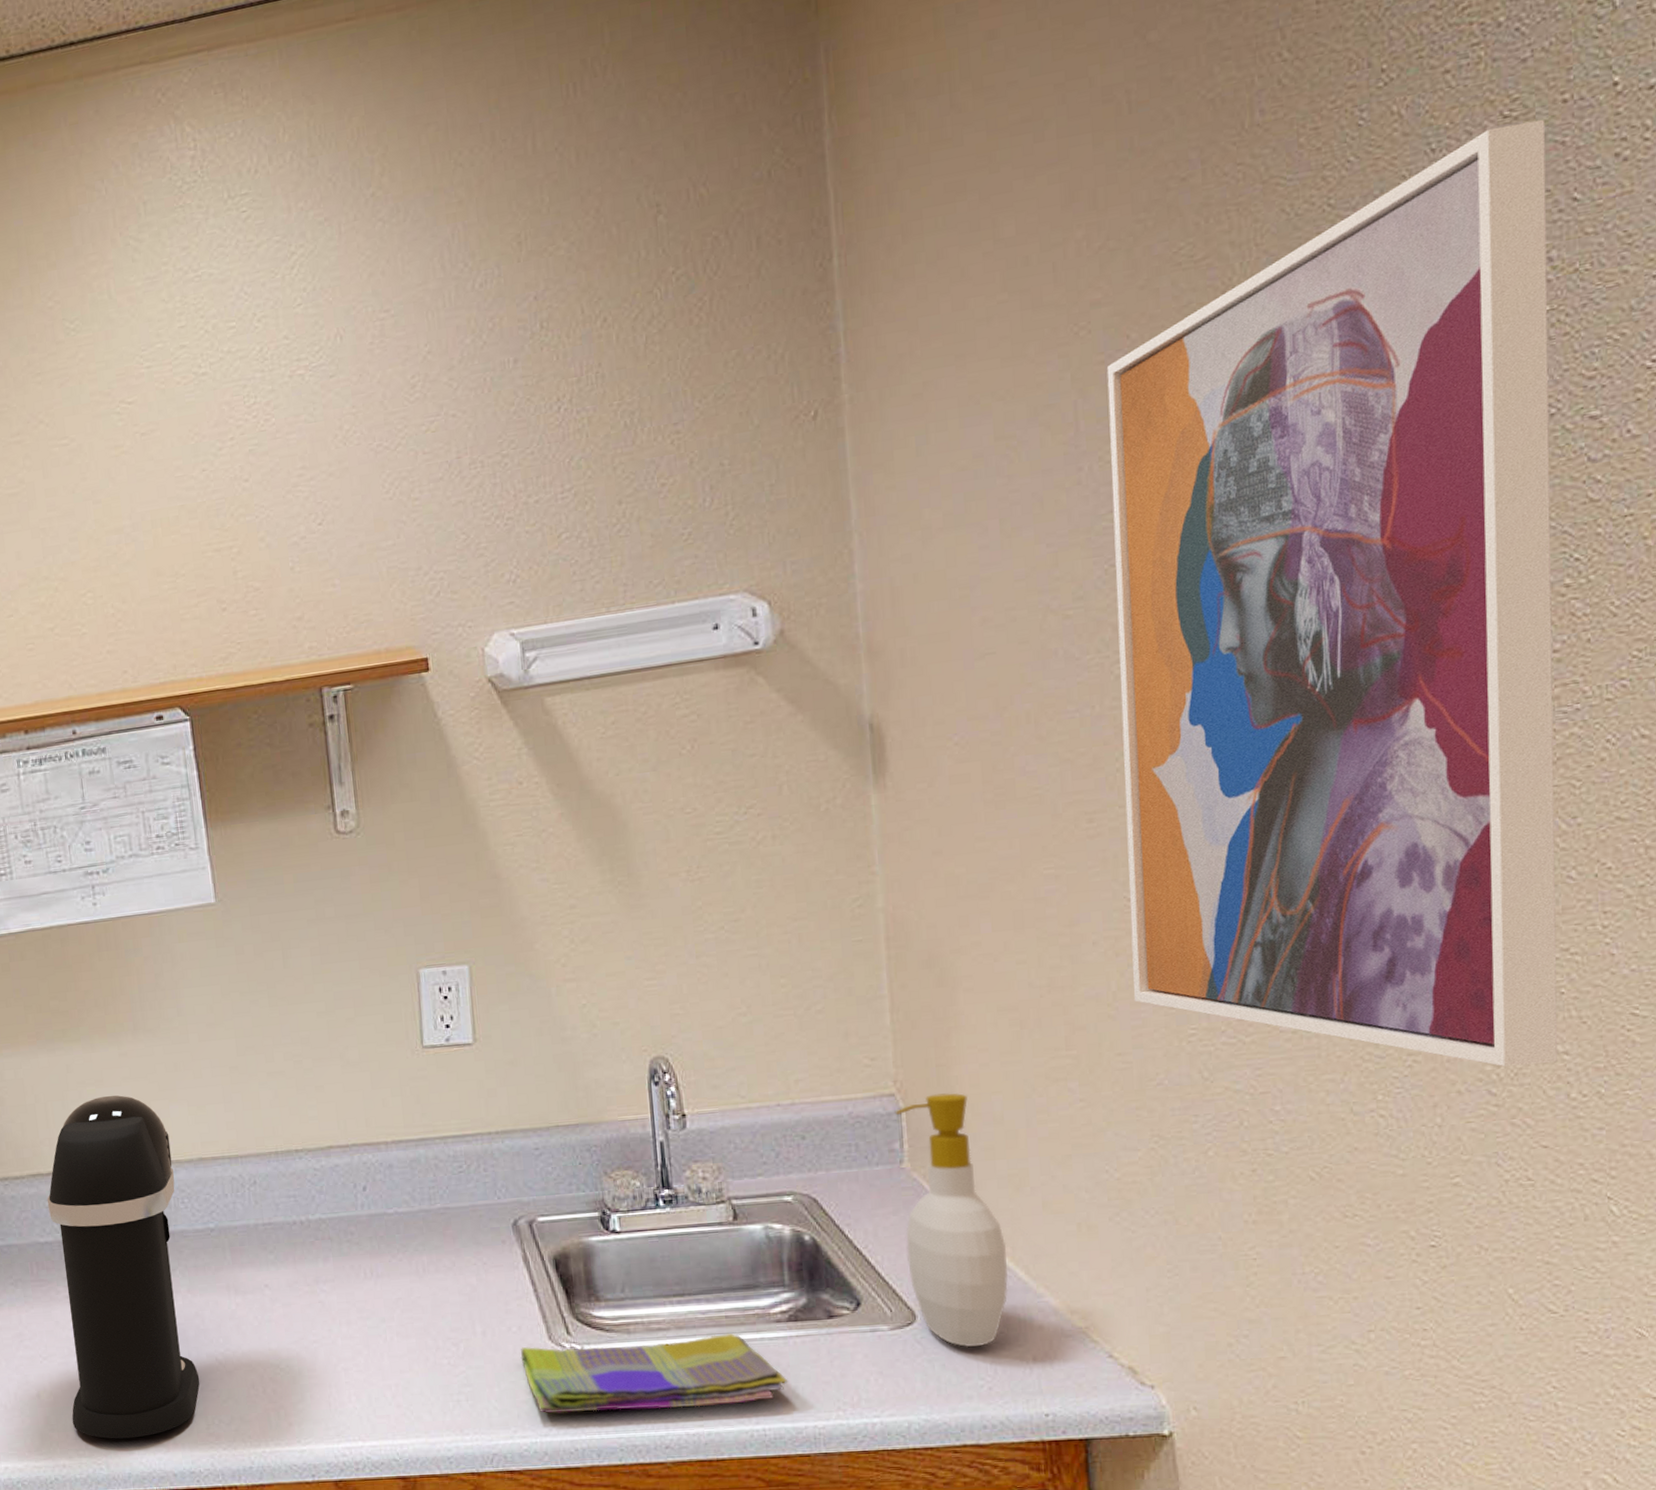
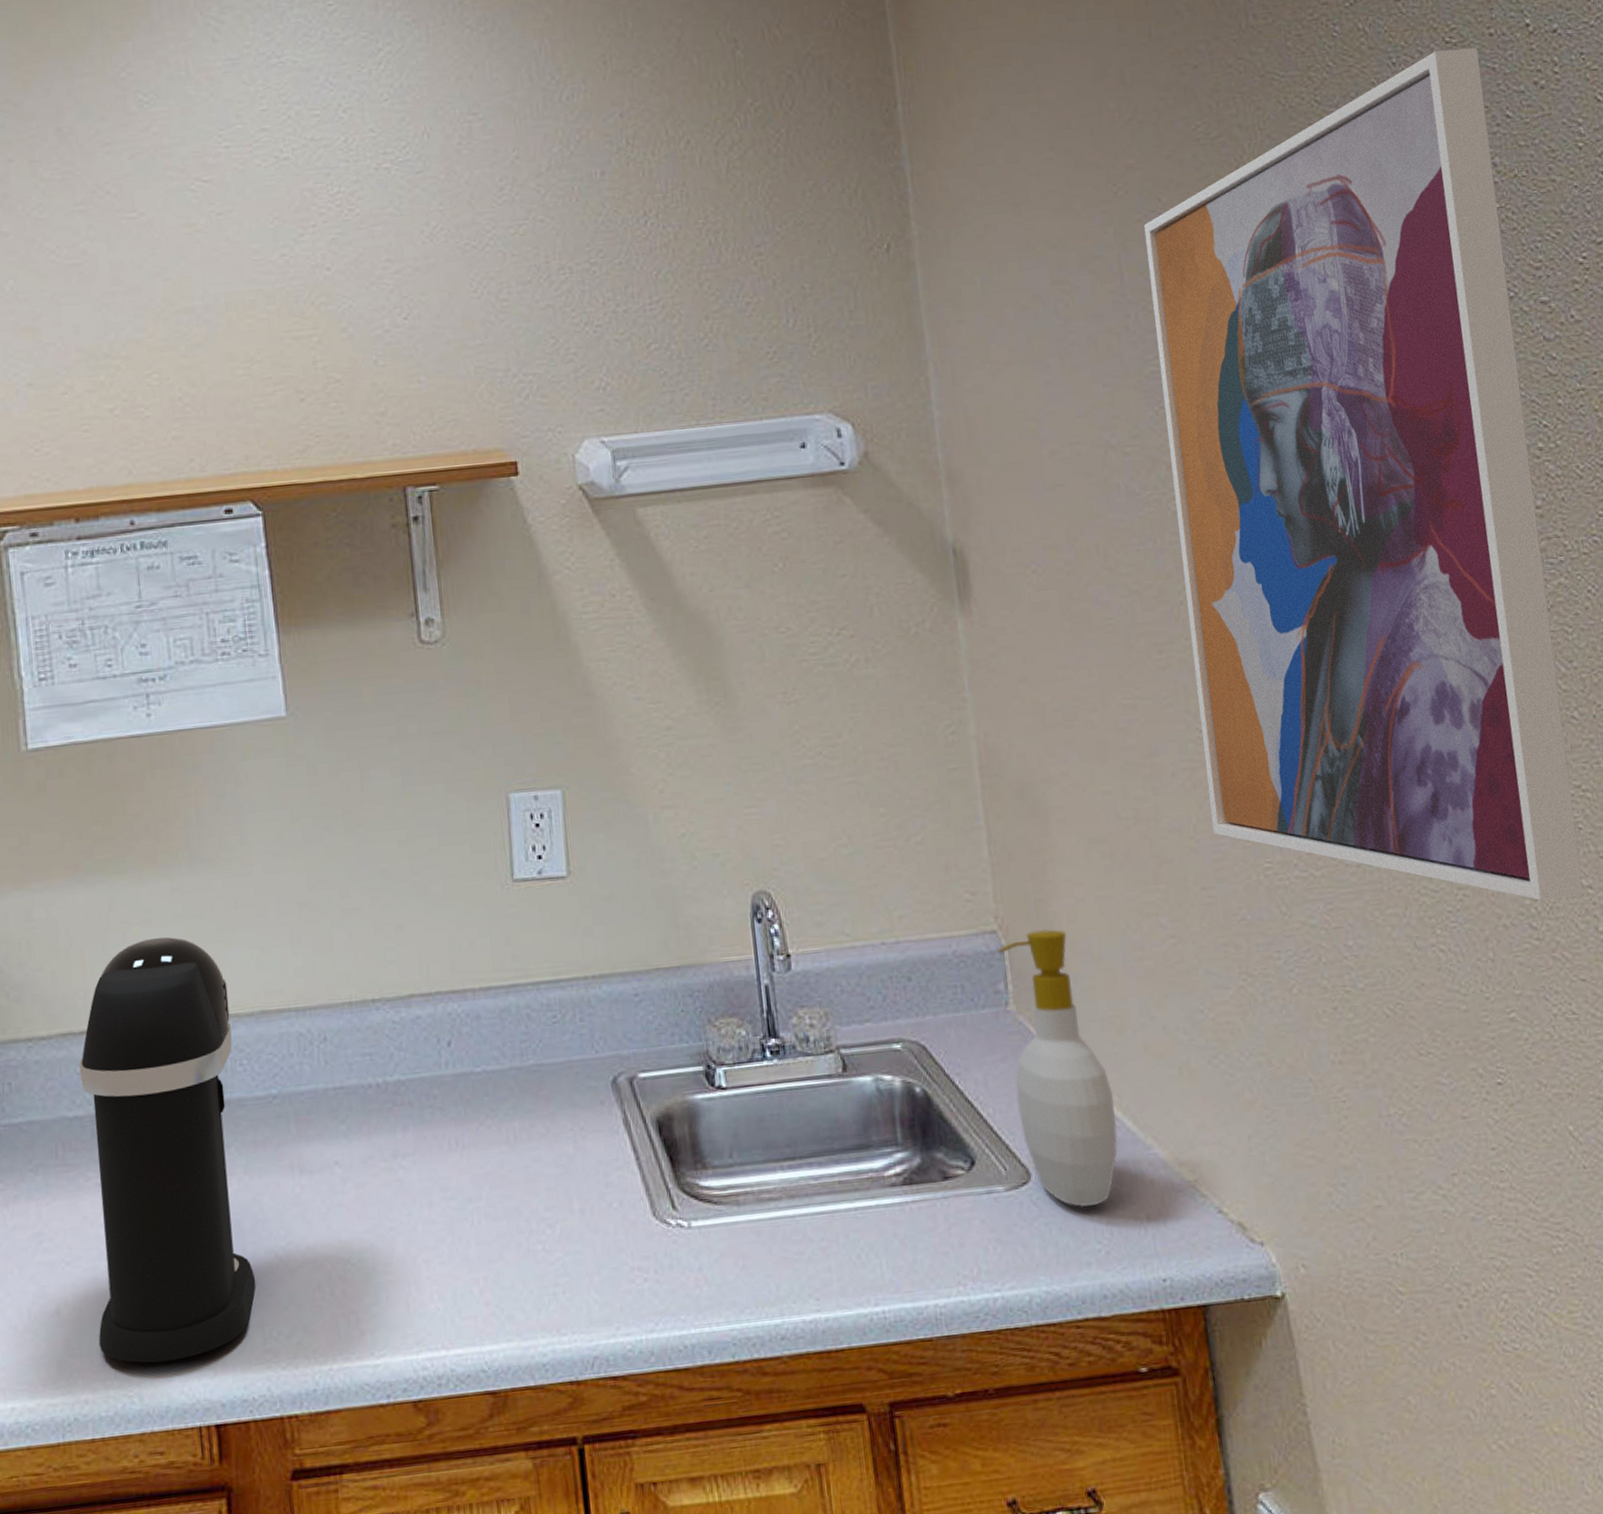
dish towel: present [520,1333,789,1414] -> none [622,1200,906,1305]

